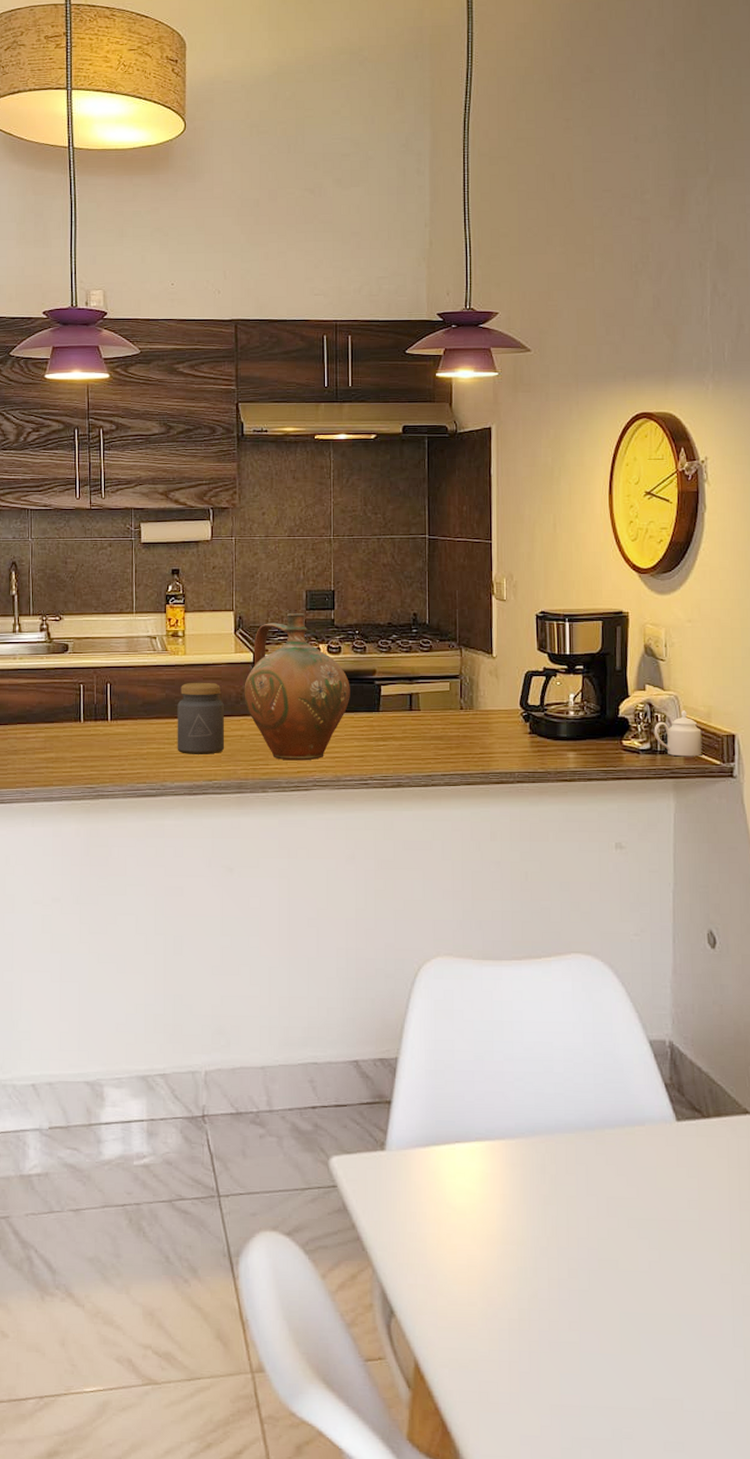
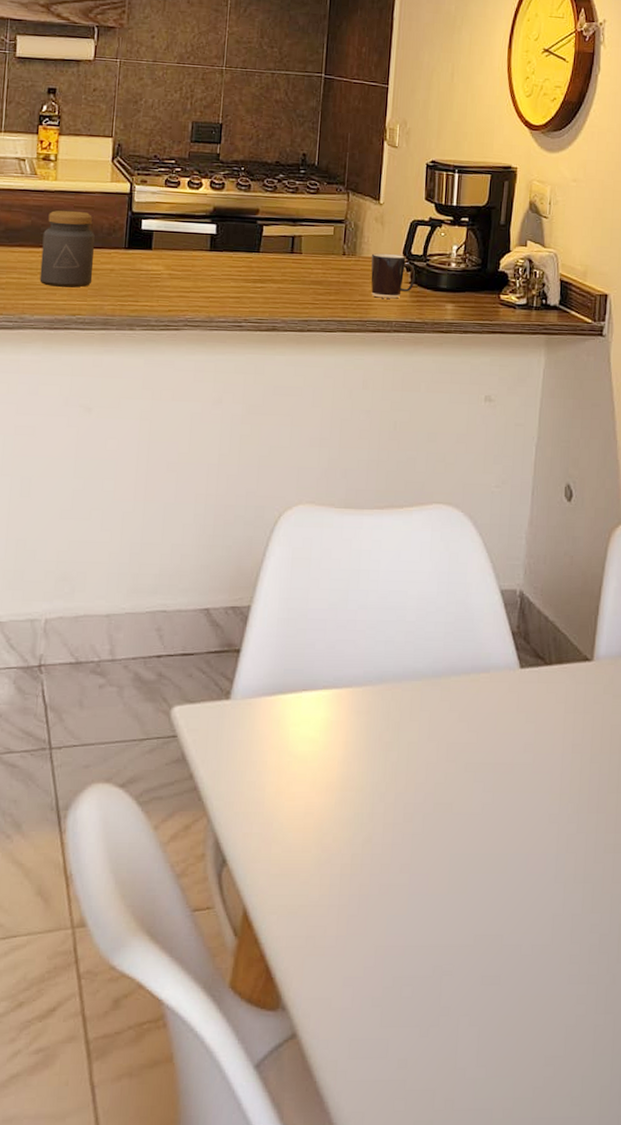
ceramic jug: present [244,613,350,761] -> none [117,144,231,300]
mug: none [488,705,535,750] -> present [371,253,416,299]
sugar bowl: present [653,710,702,757] -> none [531,268,577,314]

